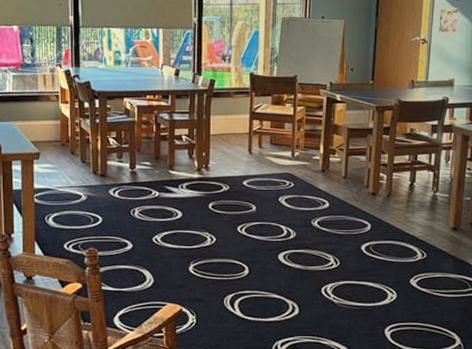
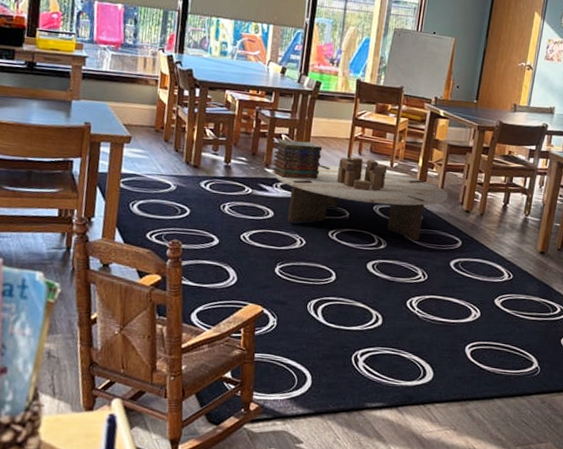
book stack: none [175,140,223,179] -> present [271,139,323,179]
coffee table: none [179,161,352,228] -> present [274,164,448,241]
wooden block set: none [240,150,289,183] -> present [337,157,388,191]

